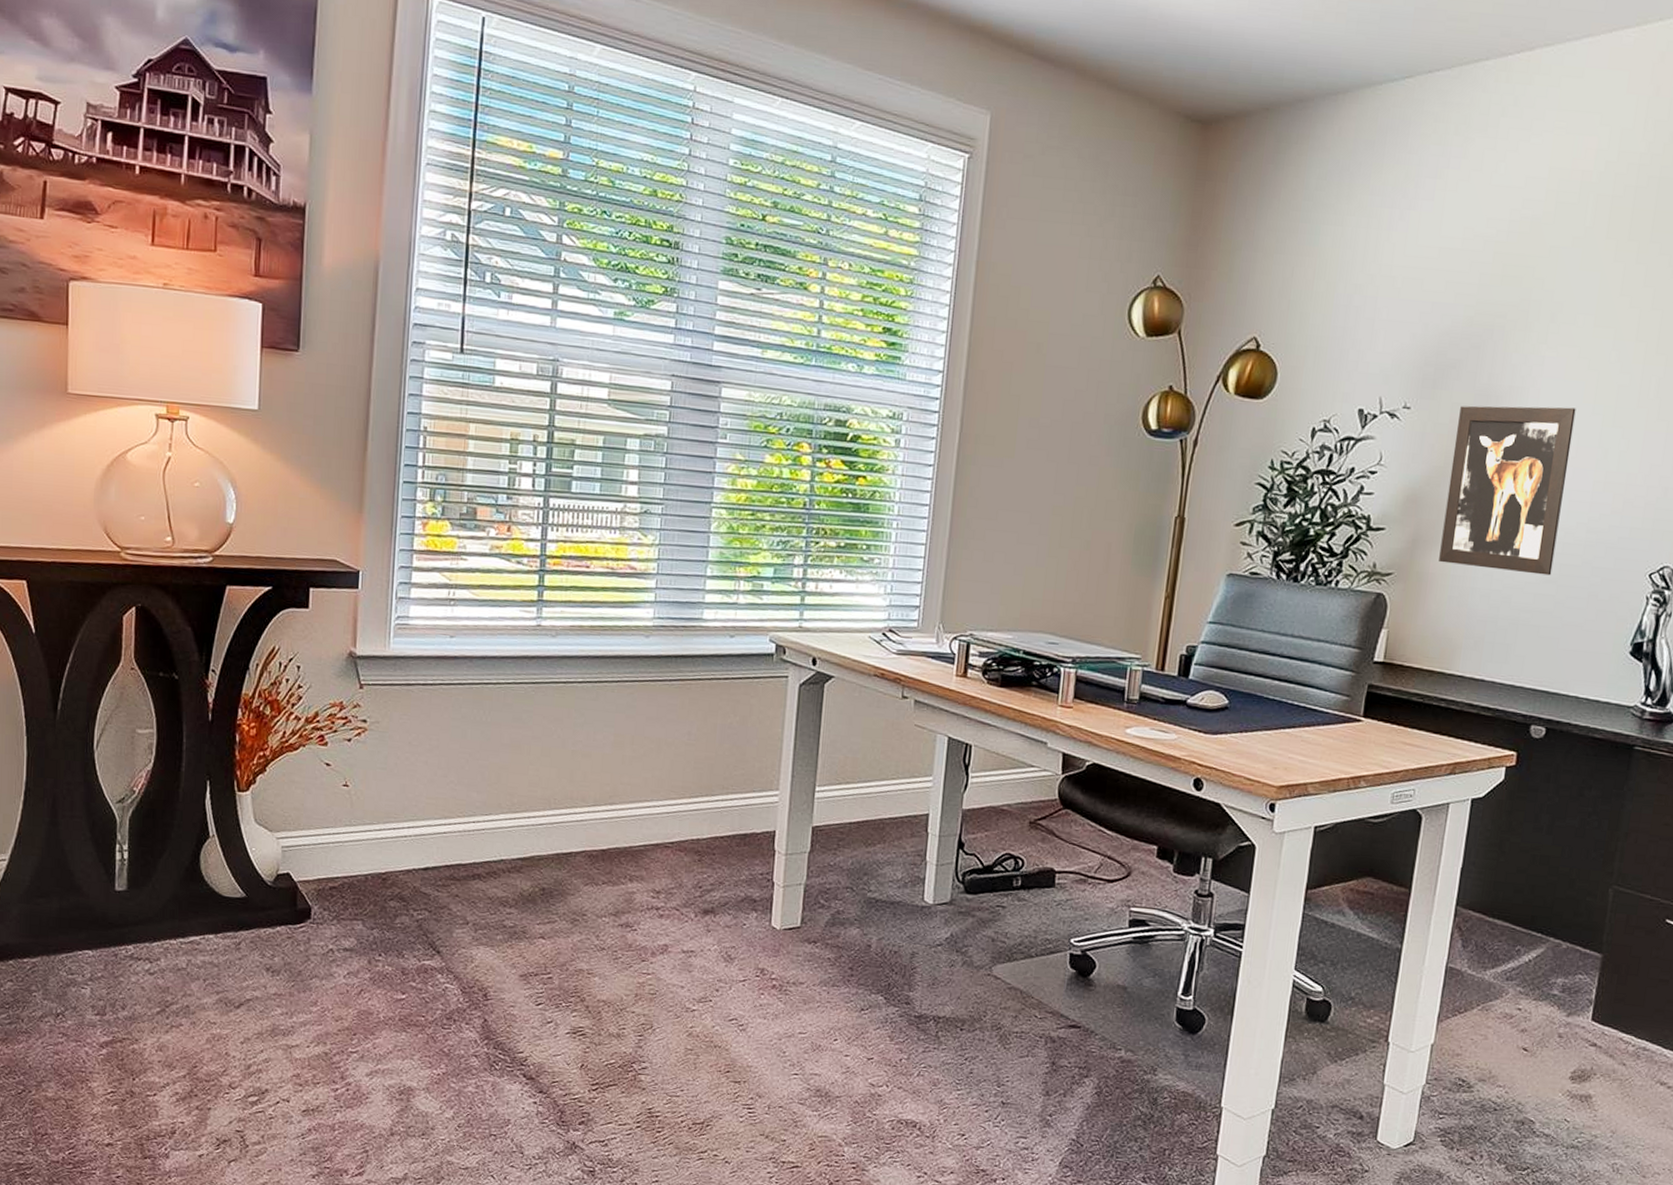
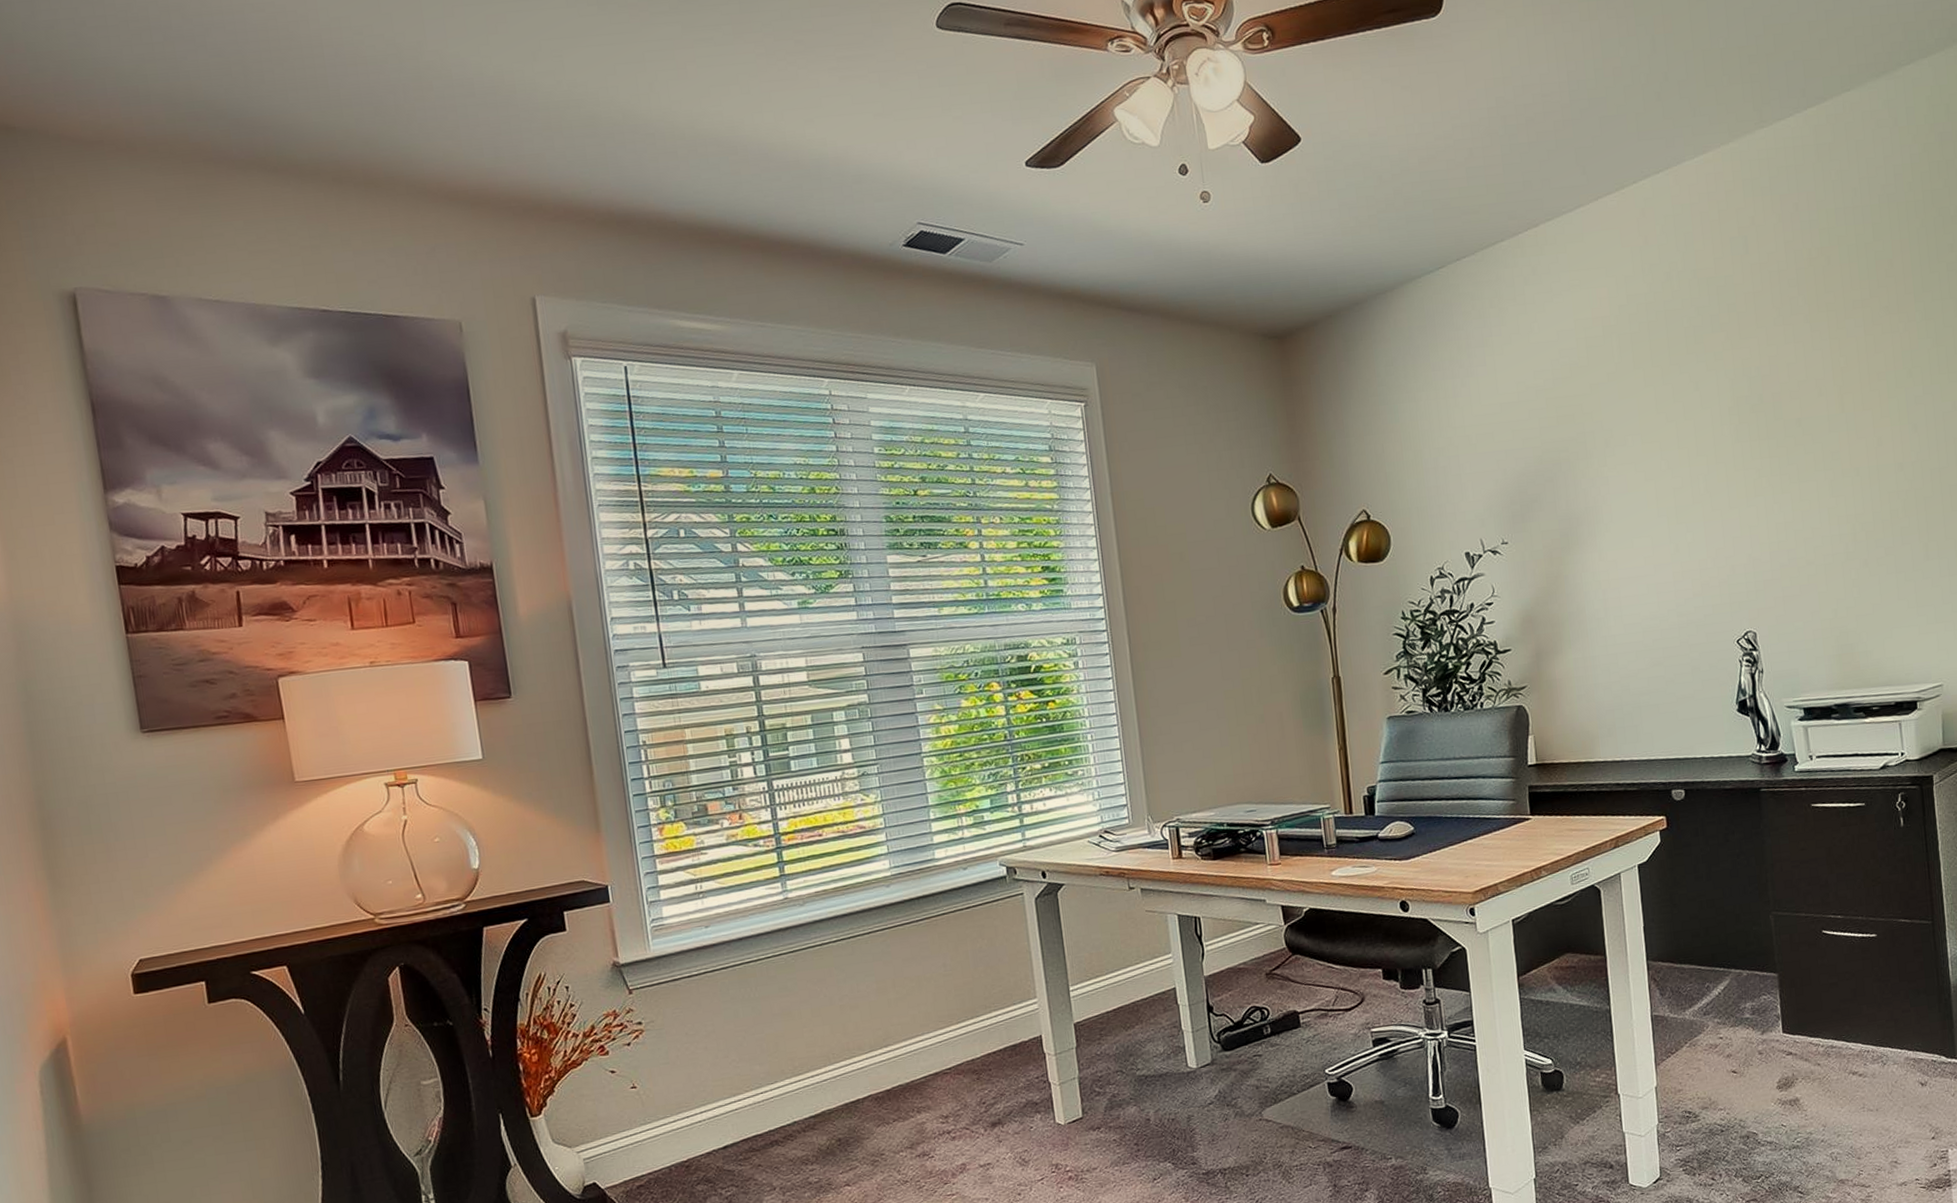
wall art: present [1439,405,1576,576] -> none [1549,514,1658,669]

